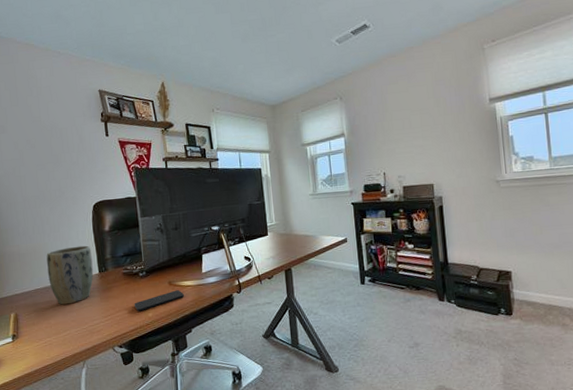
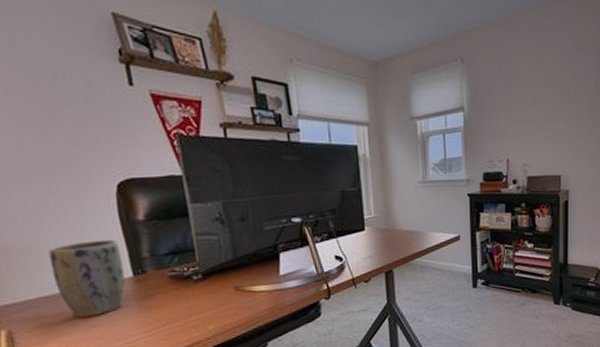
smartphone: present [134,290,184,312] -> none [187,296,256,324]

